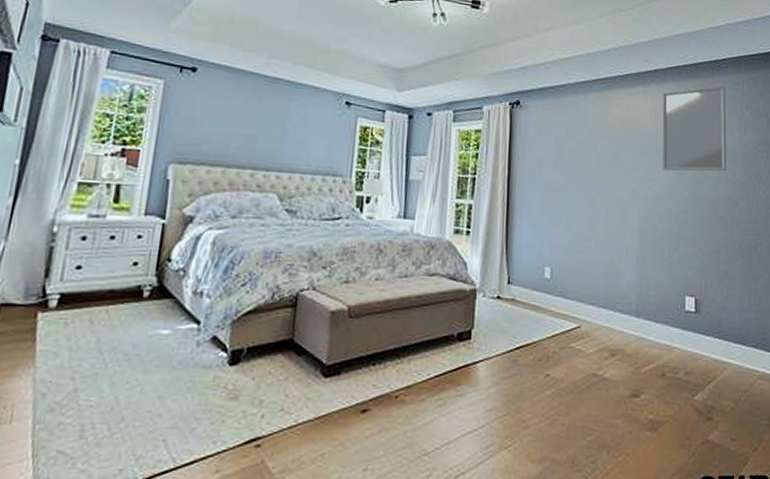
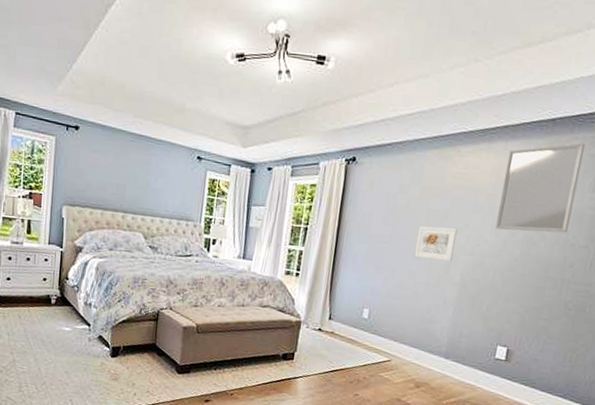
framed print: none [590,170,629,207] -> present [414,226,458,262]

